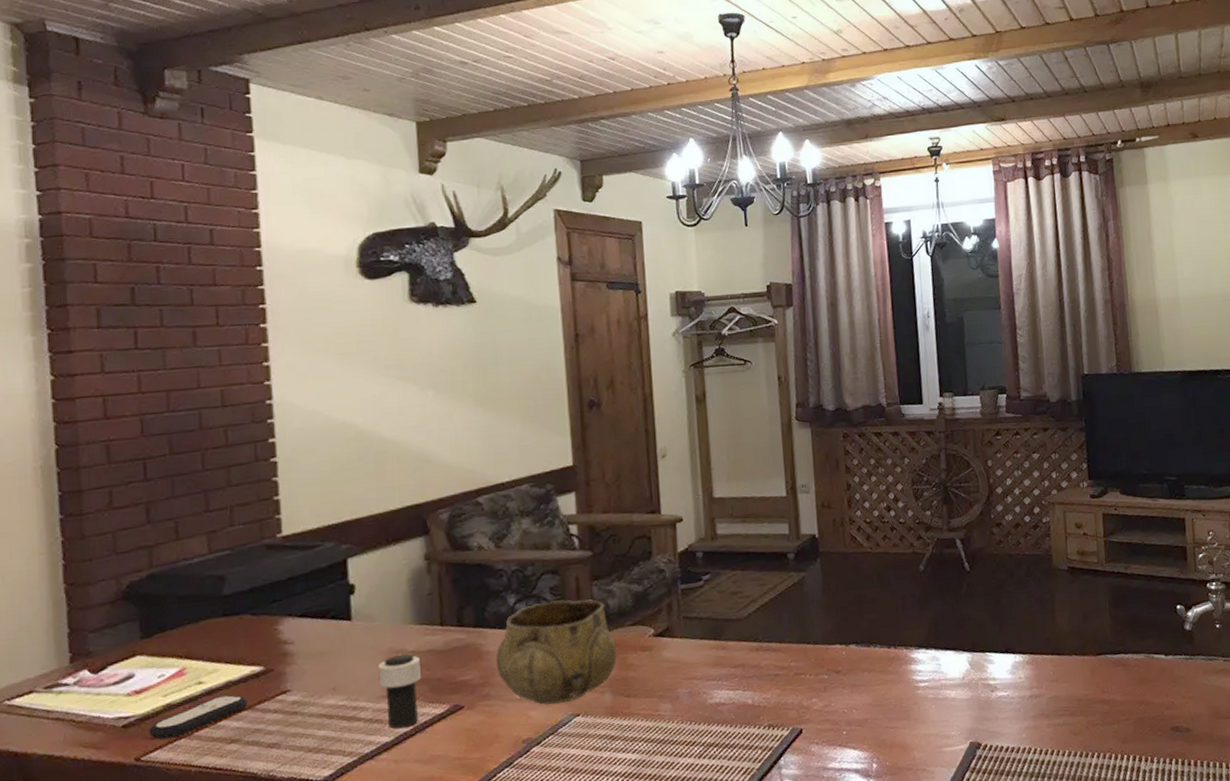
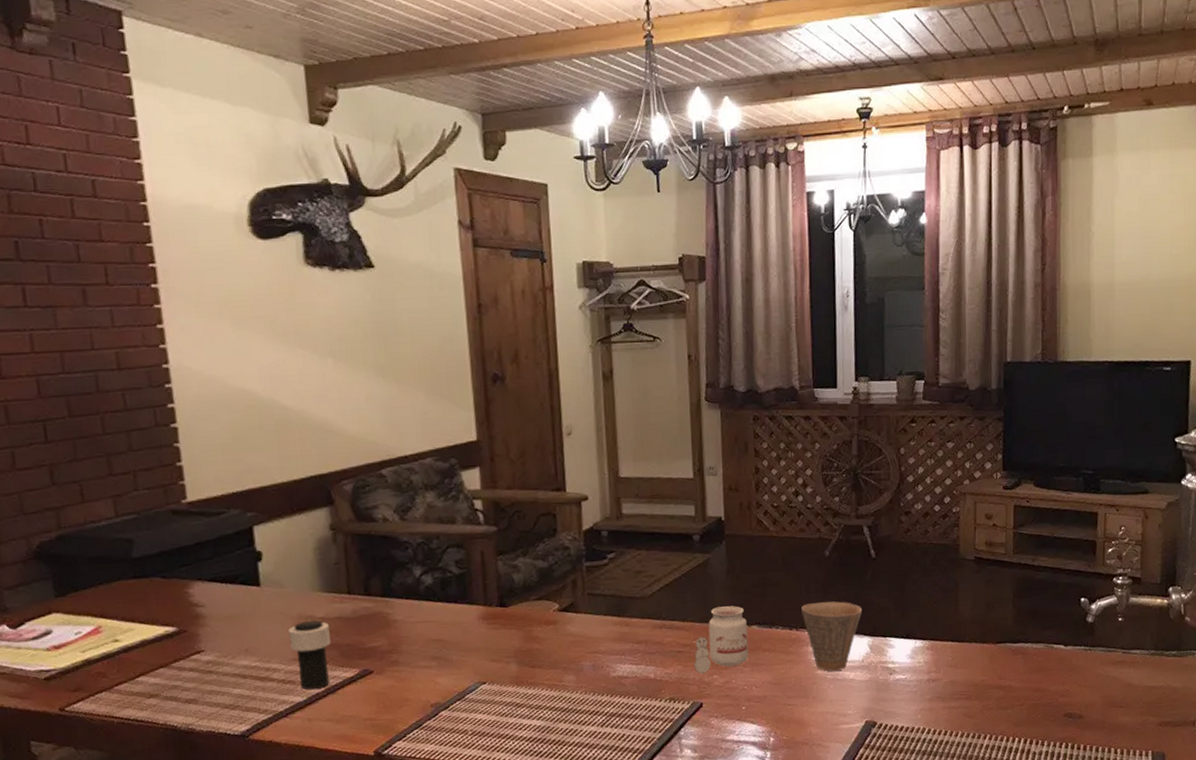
remote control: present [149,695,248,739] -> none [70,653,164,692]
decorative bowl: present [495,599,617,705] -> none [403,573,522,673]
candle: none [792,625,848,698] -> present [694,606,749,674]
cup: none [899,617,960,691] -> present [801,601,863,671]

